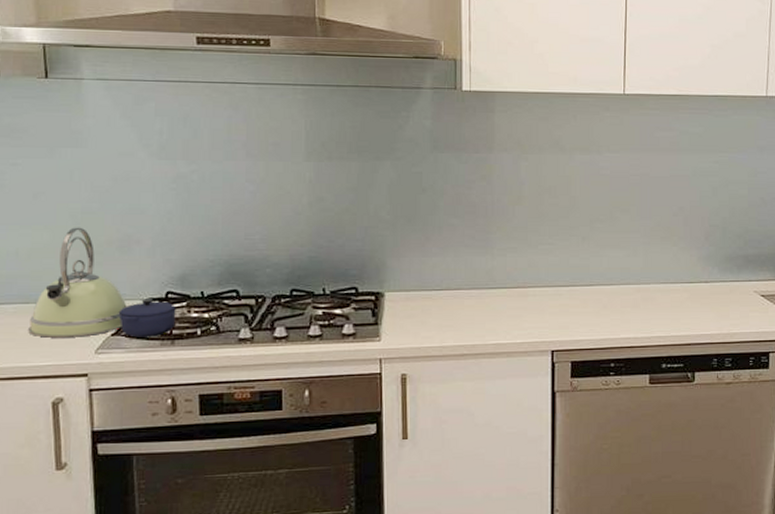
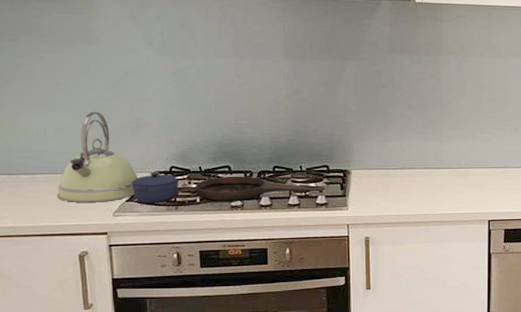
frying pan: none [195,302,353,335] -> present [194,176,325,203]

